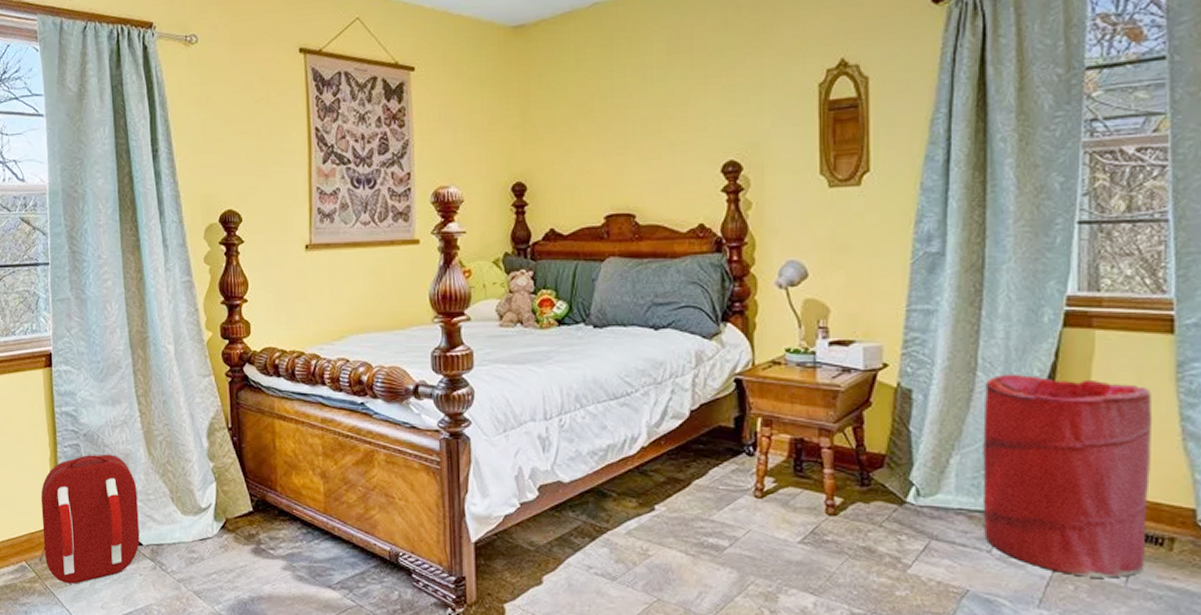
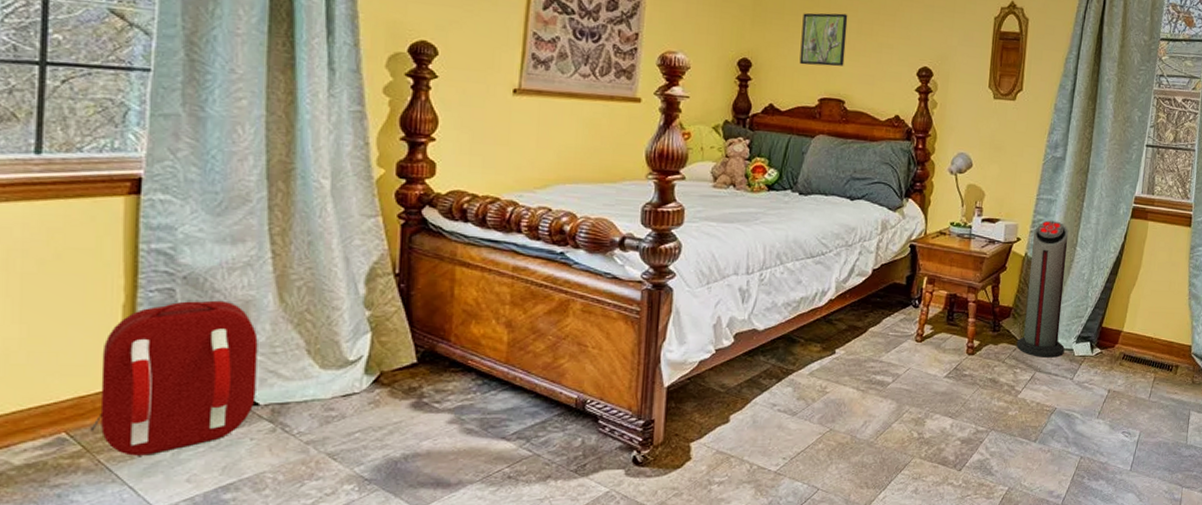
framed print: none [577,114,630,180] -> present [799,13,848,67]
air purifier: none [897,338,973,522] -> present [1016,220,1069,358]
laundry hamper: present [982,373,1153,578] -> none [1070,249,1175,395]

